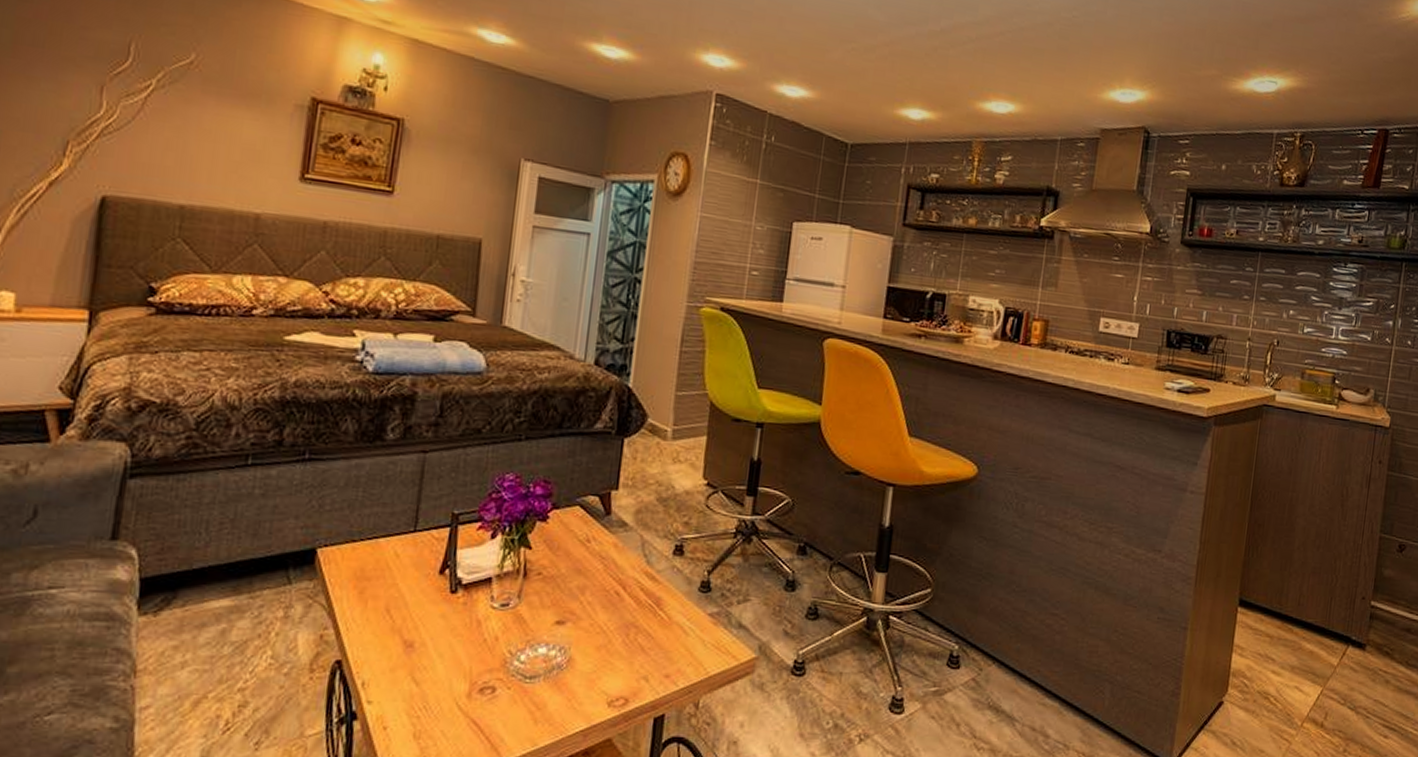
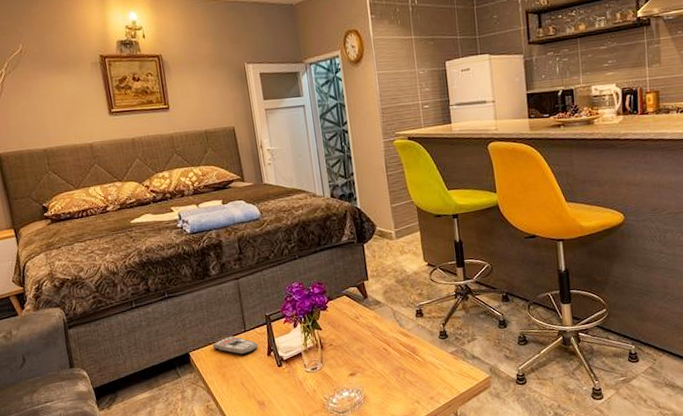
remote control: none [356,534,430,566] -> present [212,336,258,355]

